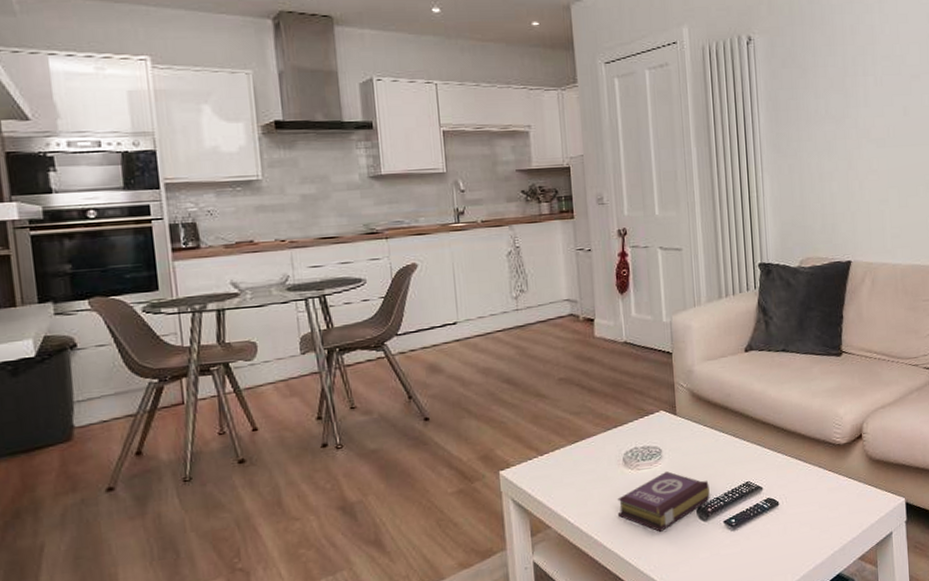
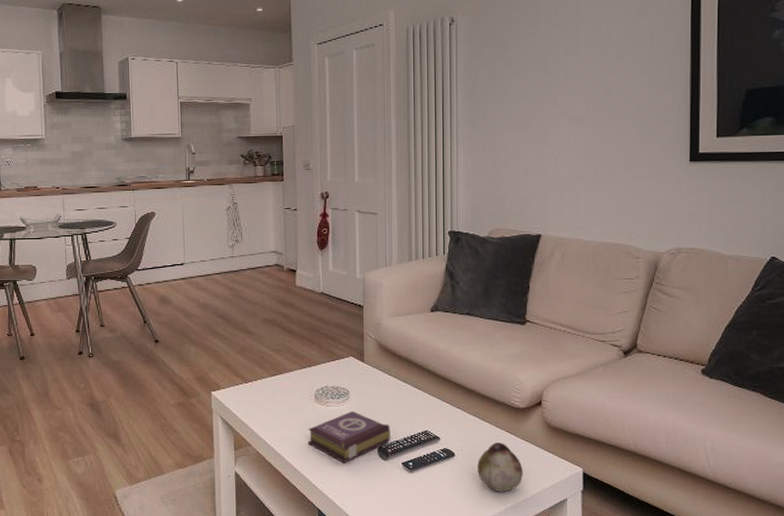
fruit: none [802,483,849,536] -> present [478,443,523,492]

